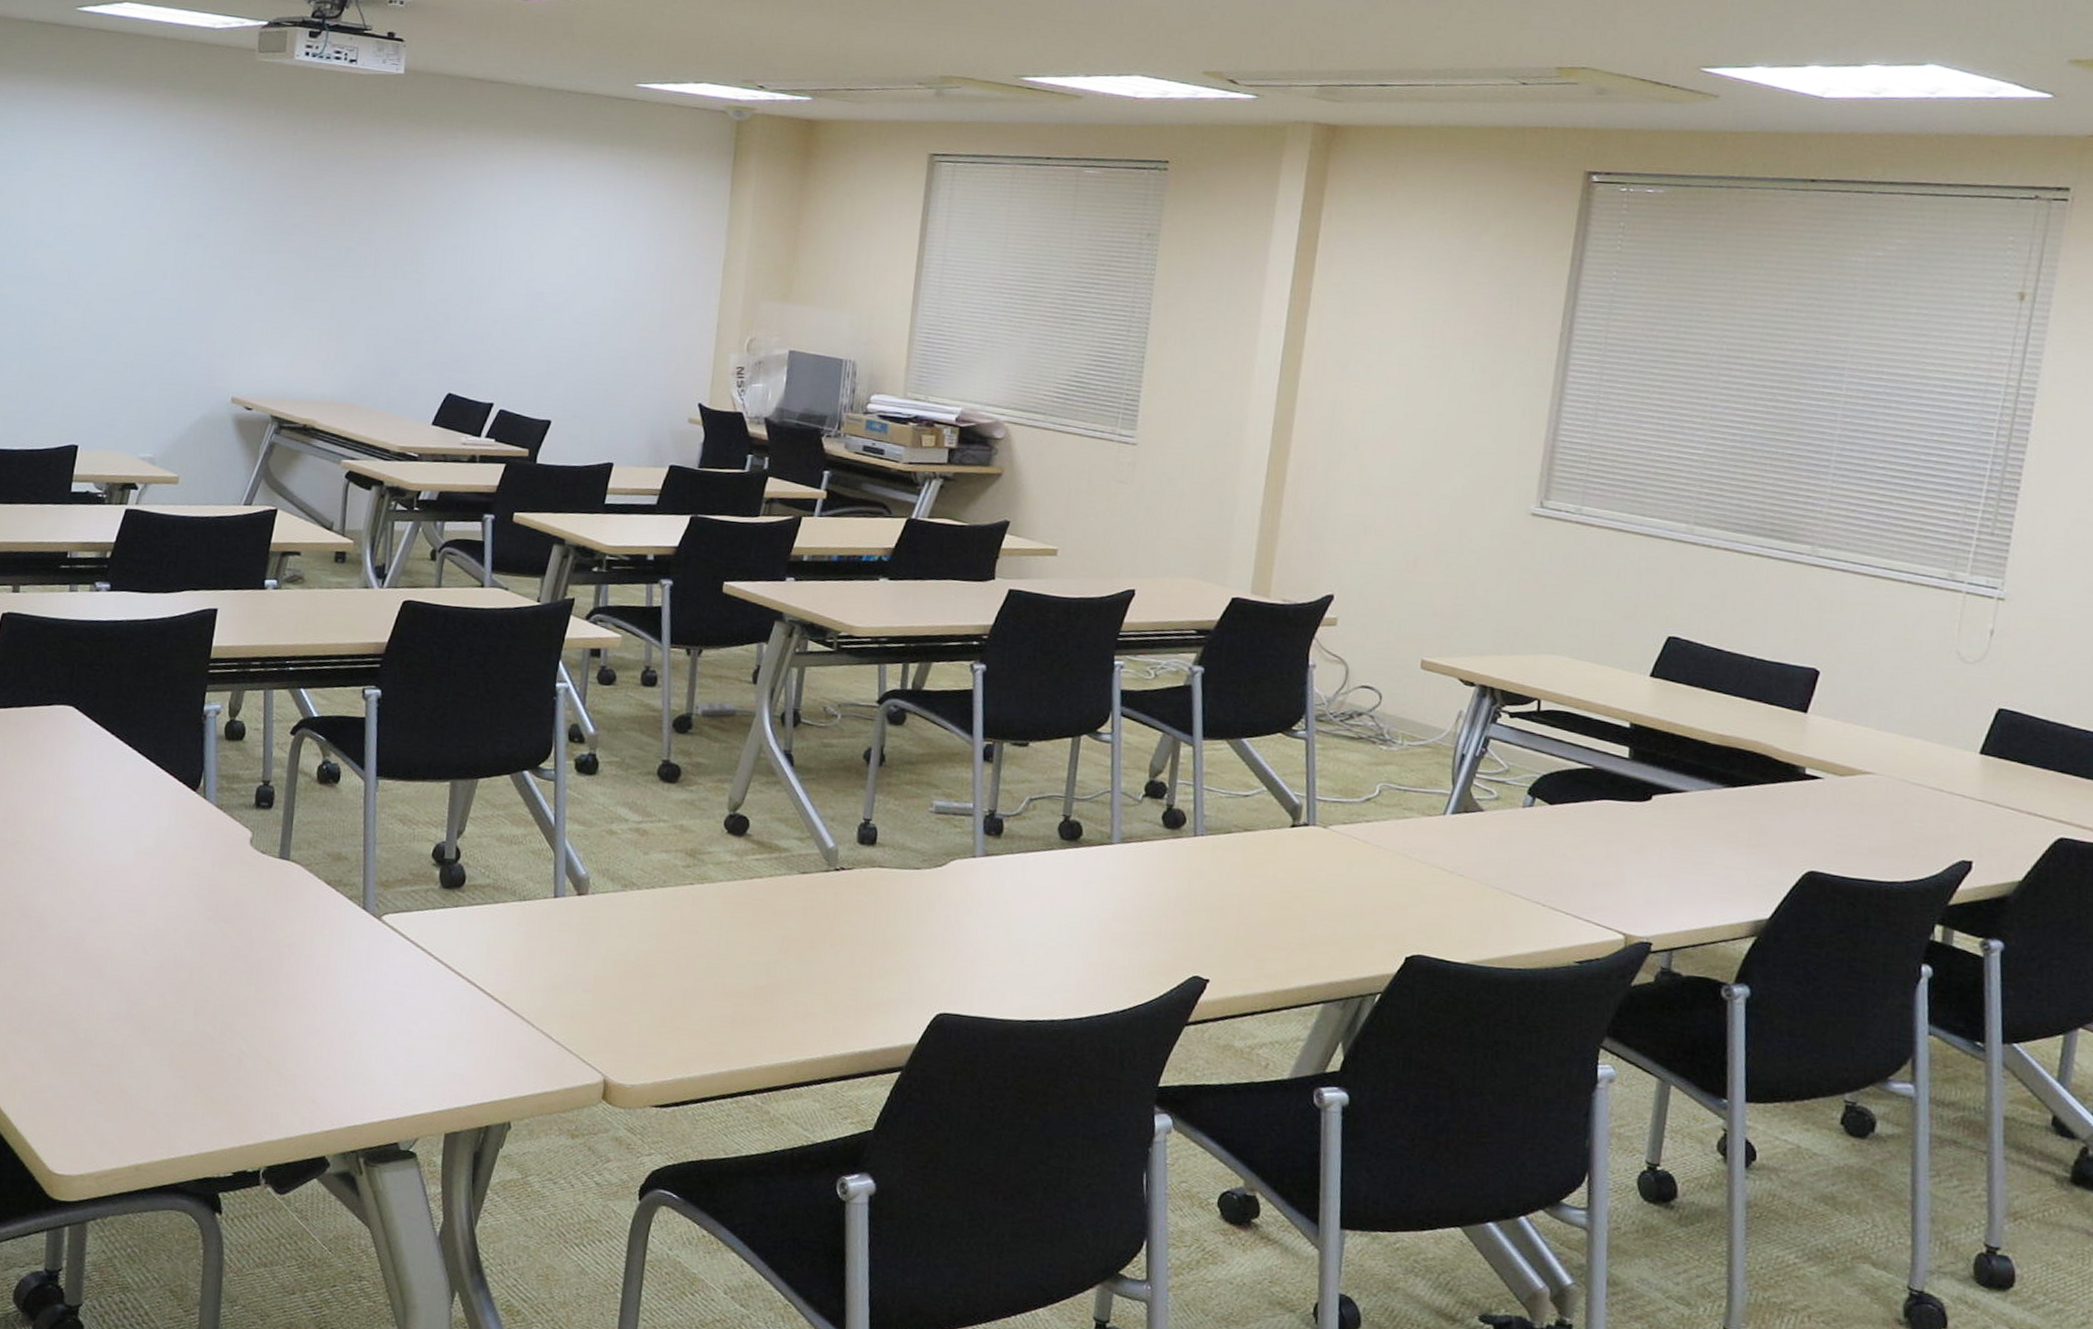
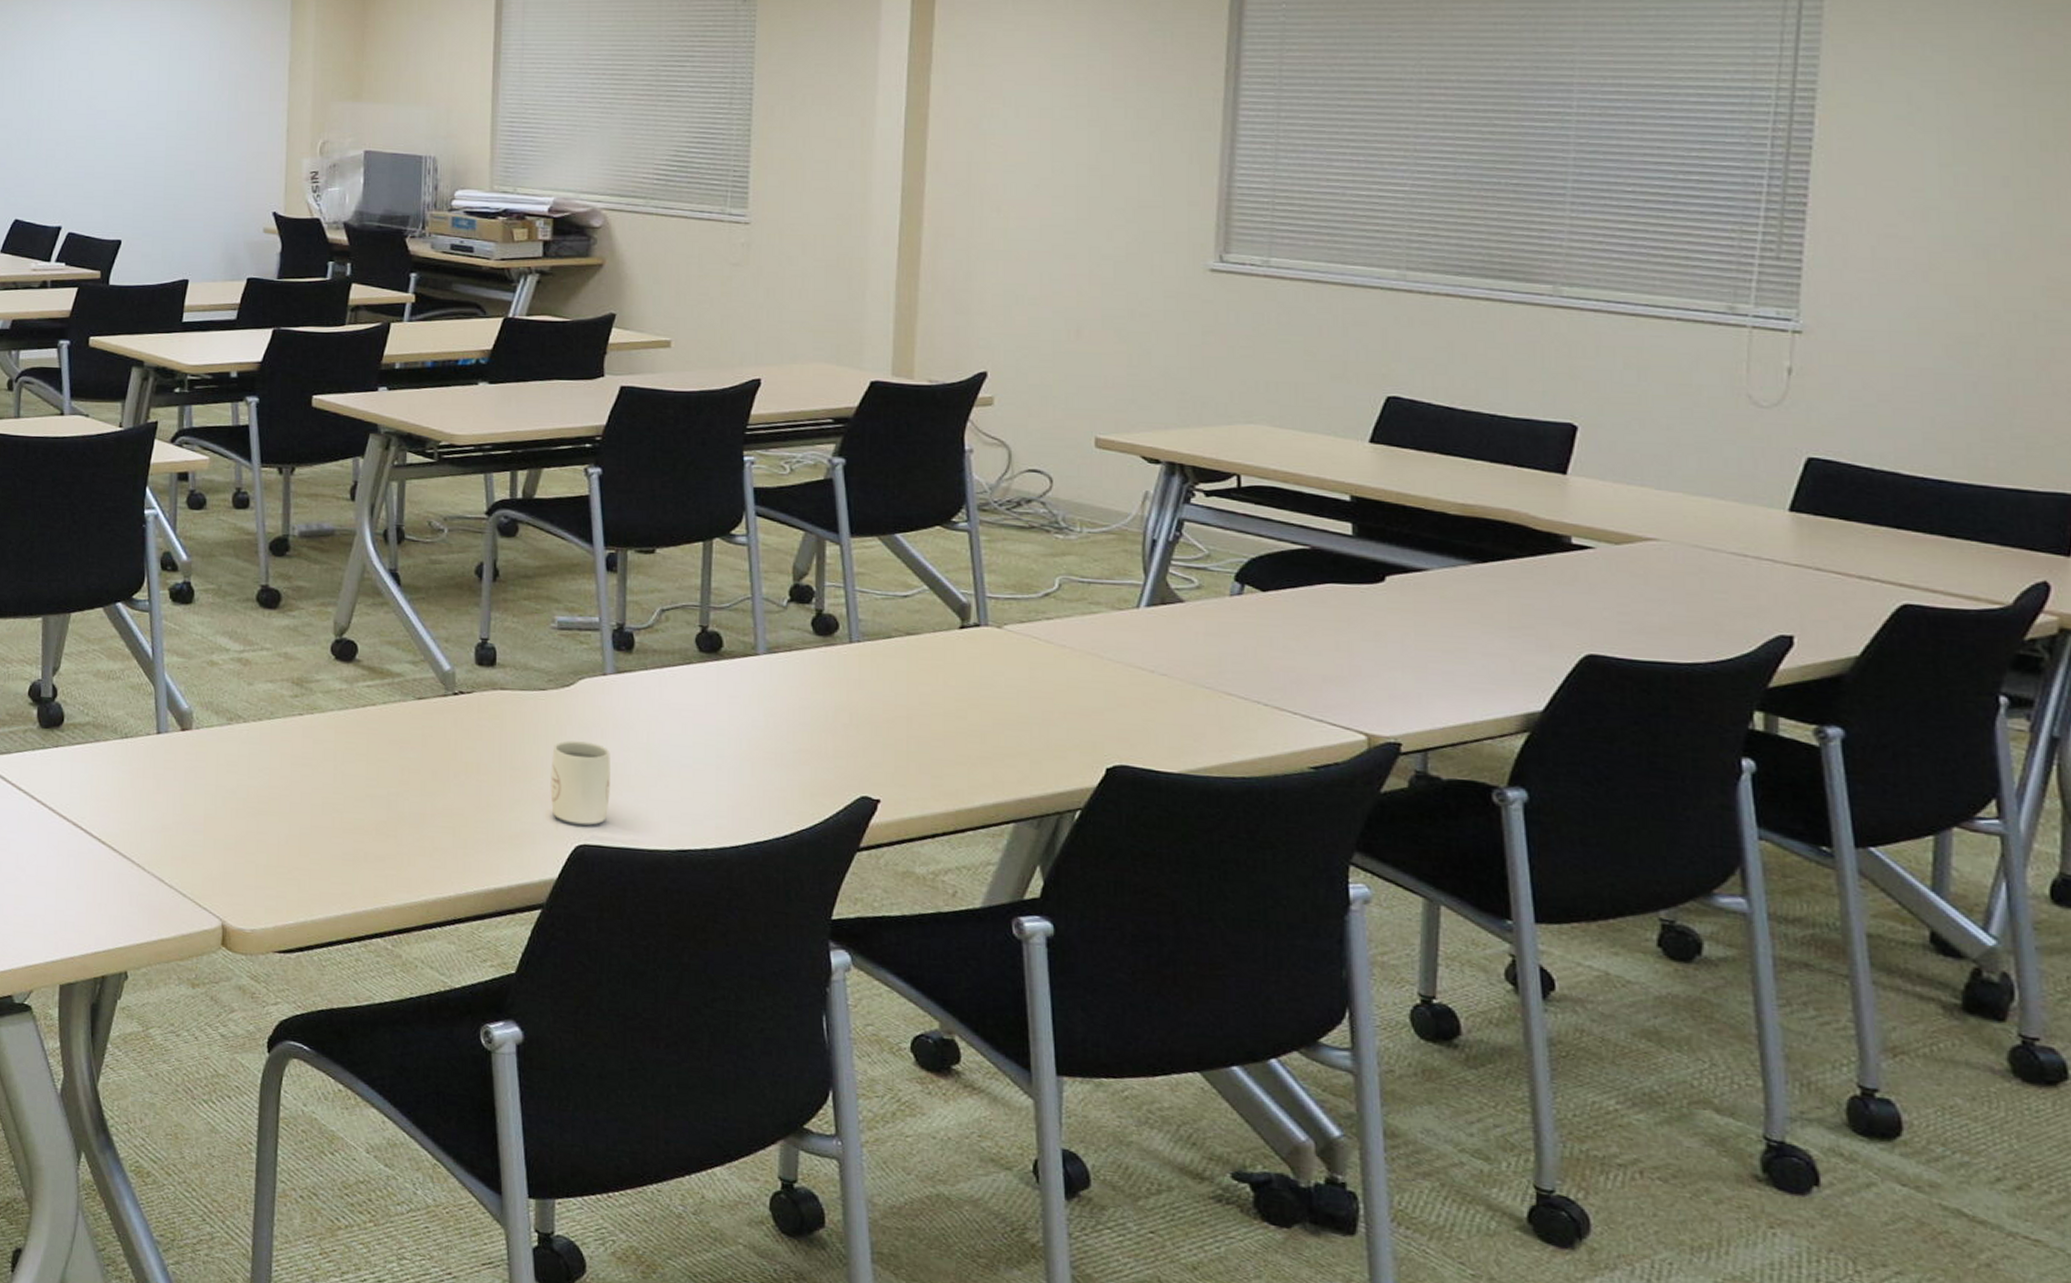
mug: none [917,917,974,997] -> present [550,740,610,827]

